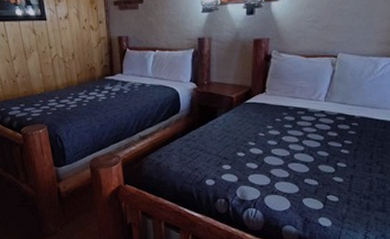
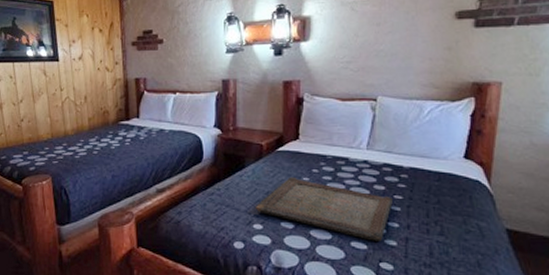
serving tray: none [225,125,343,178] -> present [256,176,393,241]

